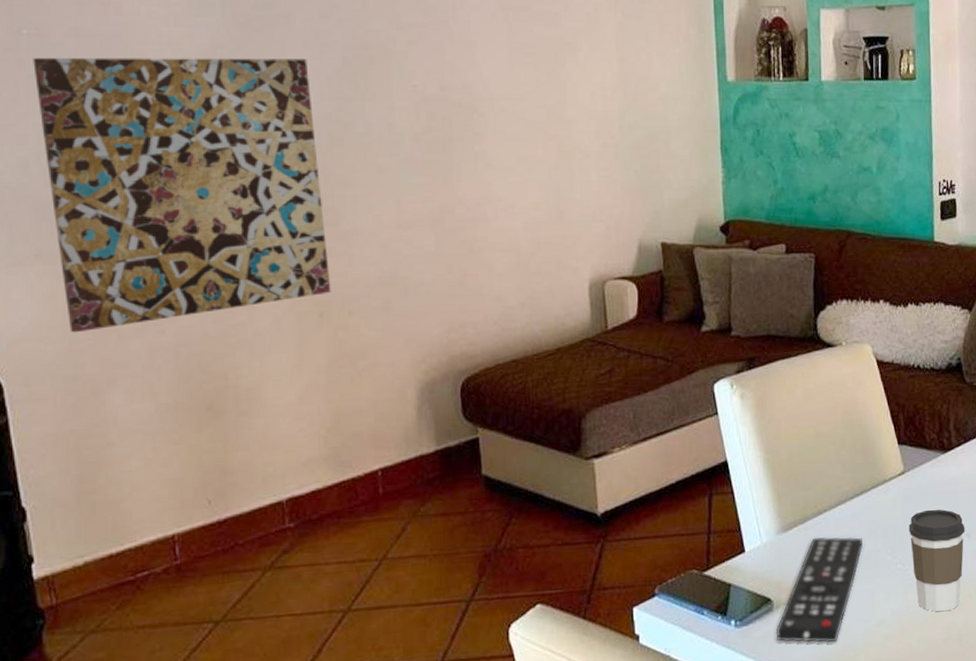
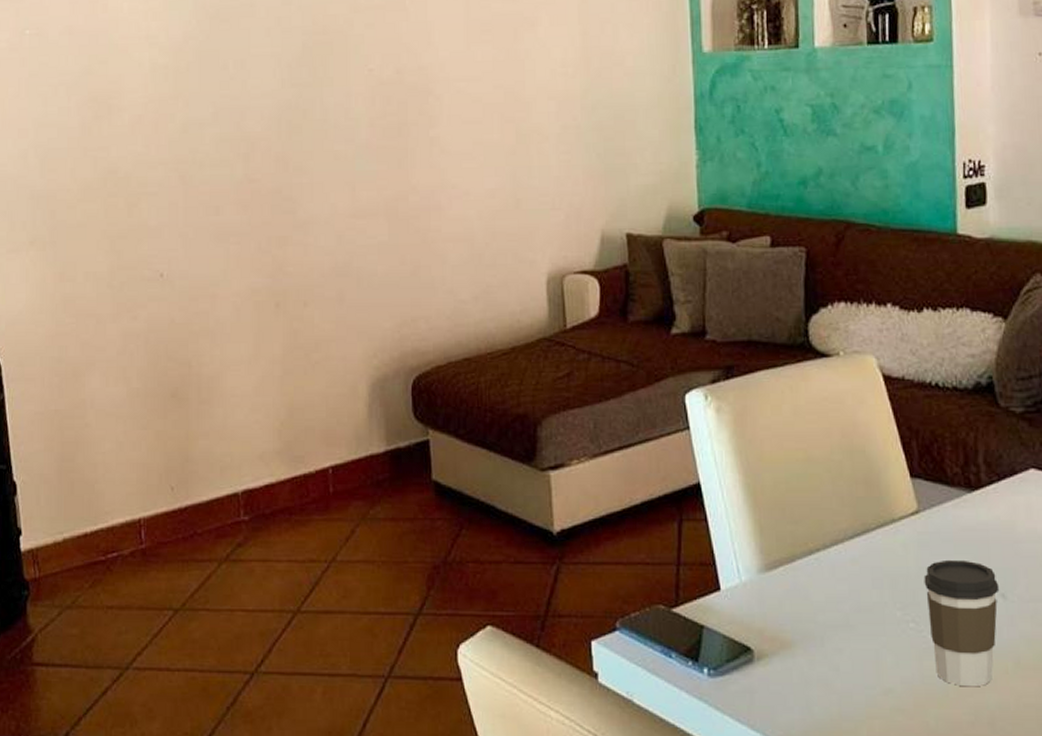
wall art: present [33,57,331,333] -> none [33,46,288,317]
remote control: present [775,536,864,643] -> none [756,580,866,709]

